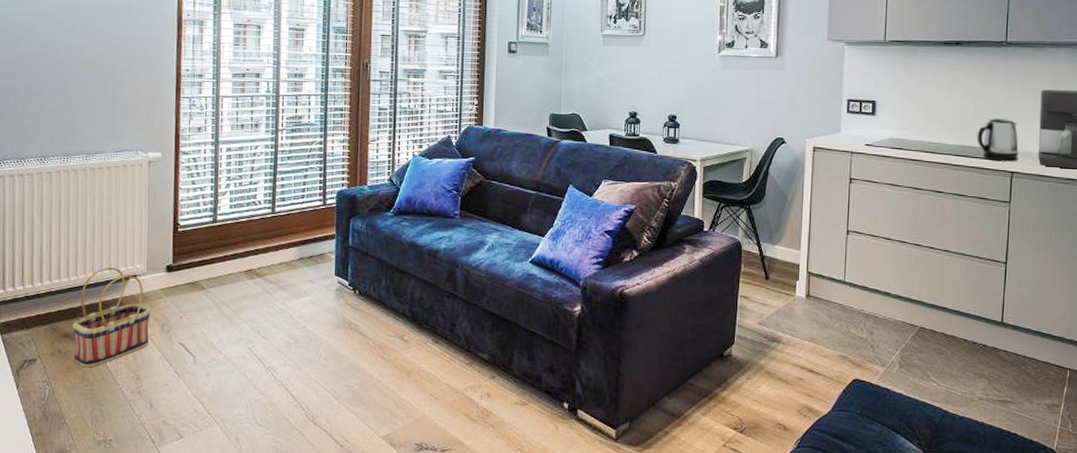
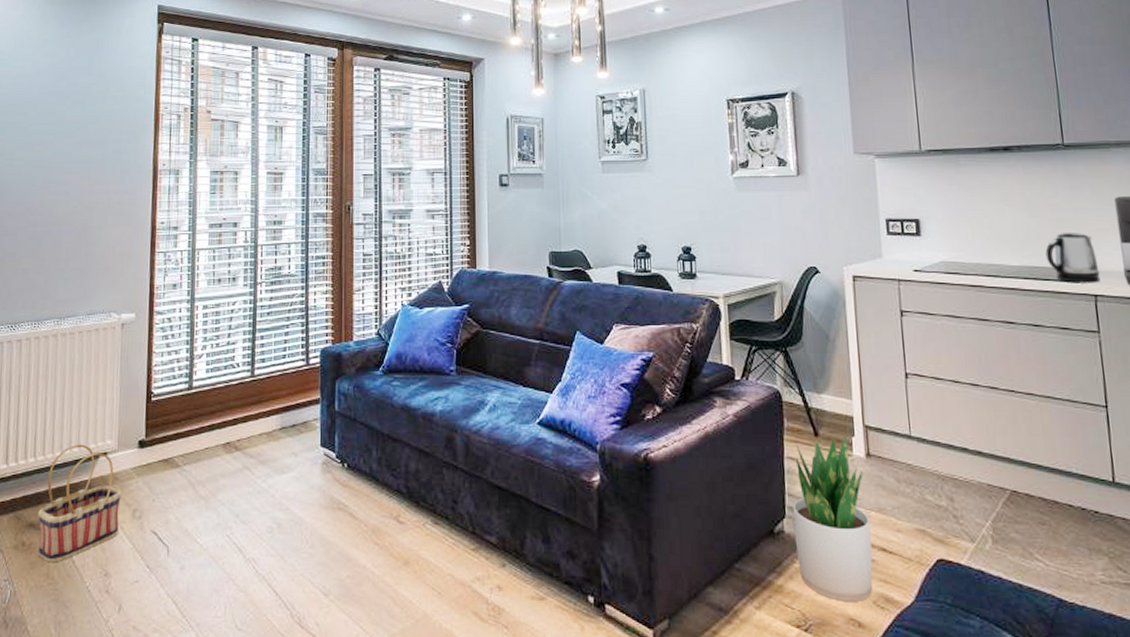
planter: none [740,279,803,411] -> present [792,435,873,602]

